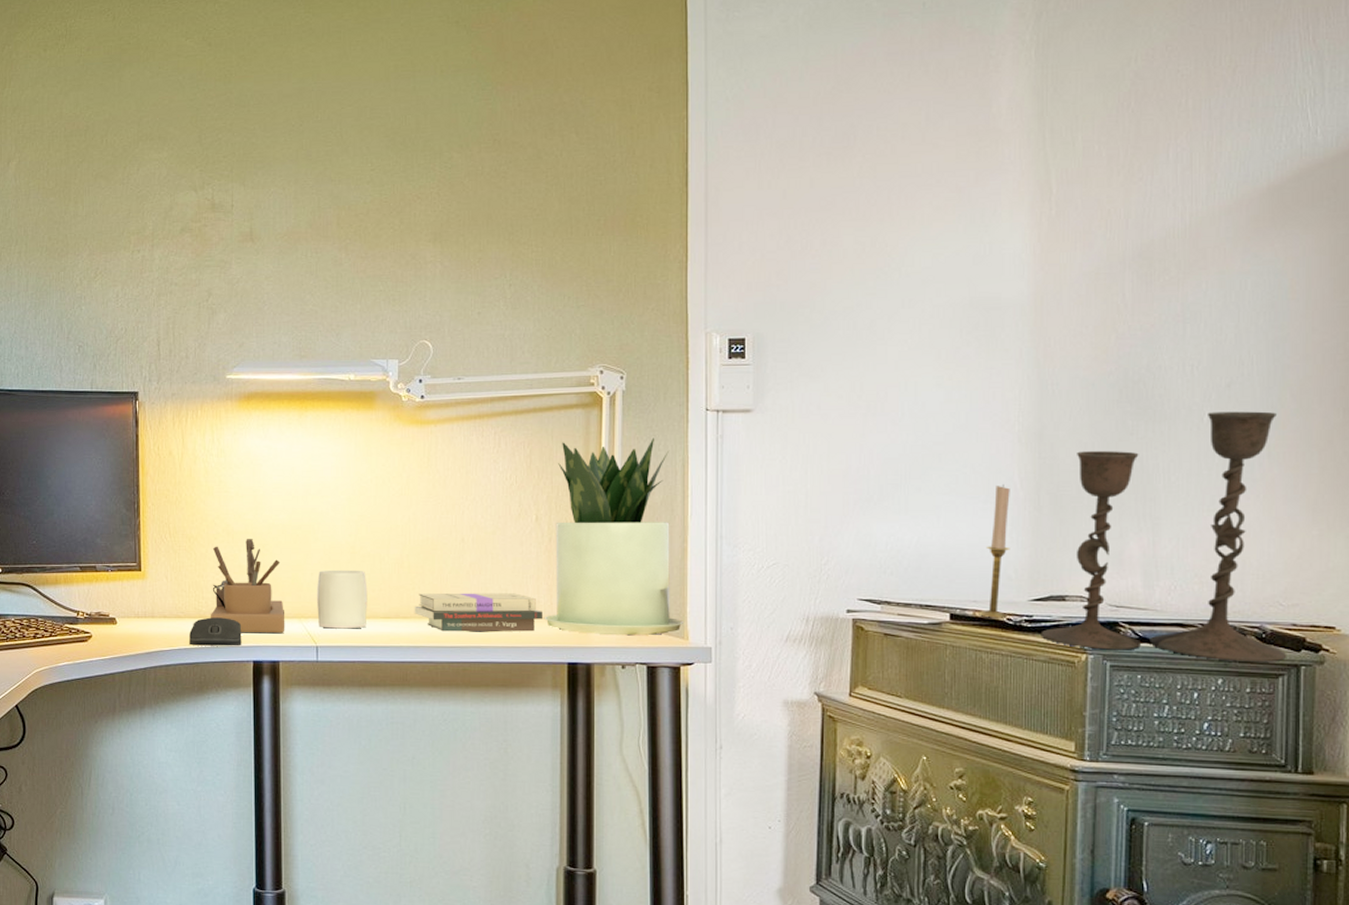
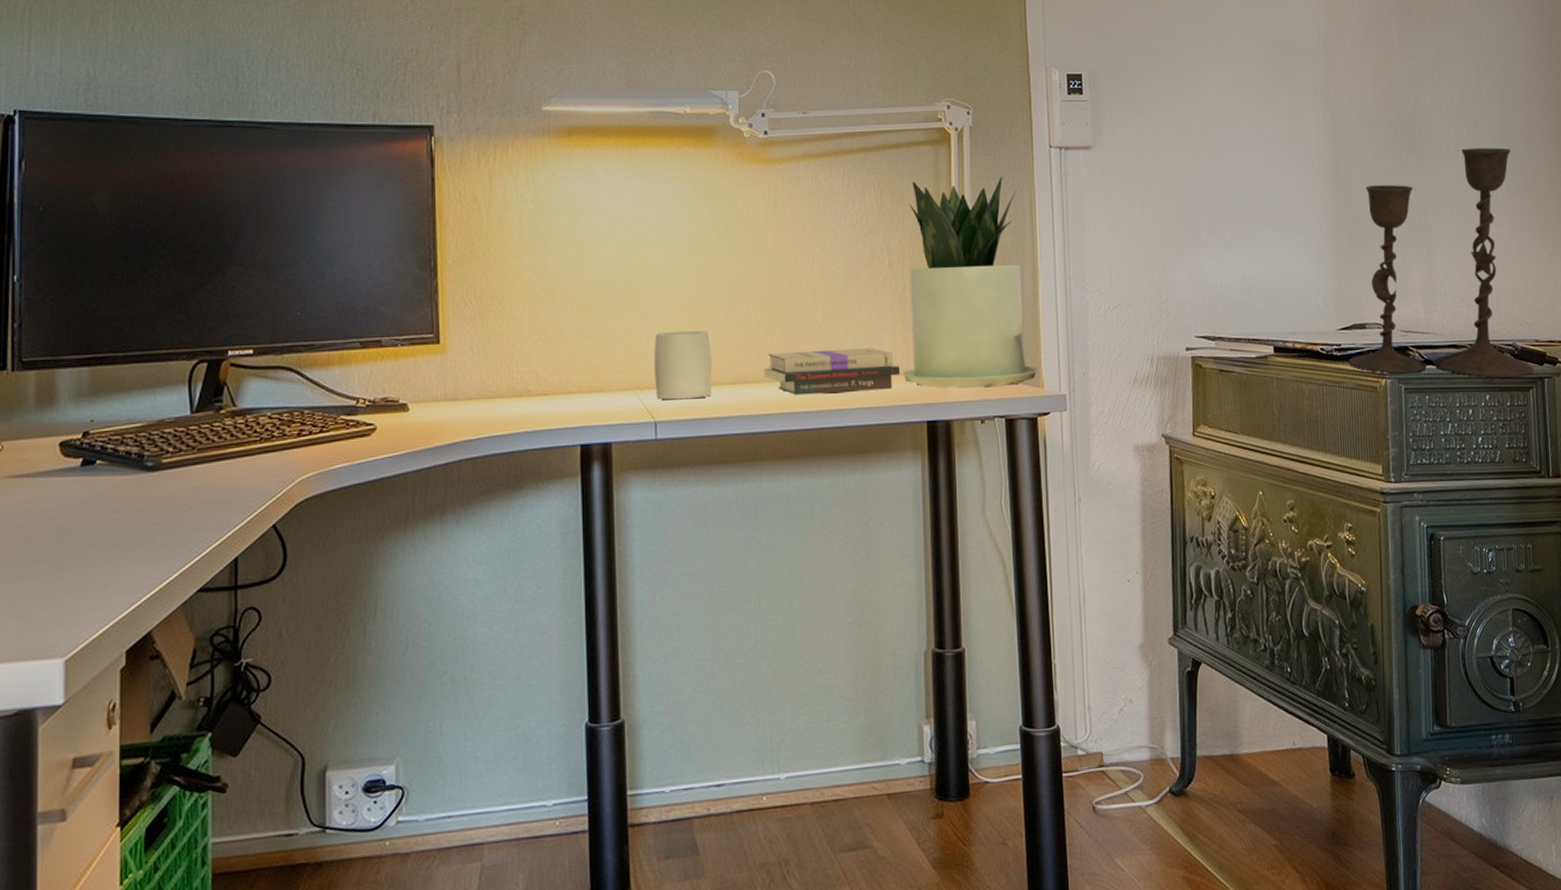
computer mouse: present [189,617,242,646] -> none [502,394,566,432]
desk organizer: present [211,539,285,634] -> none [528,299,618,412]
candlestick: present [978,485,1010,618] -> none [1297,218,1322,349]

